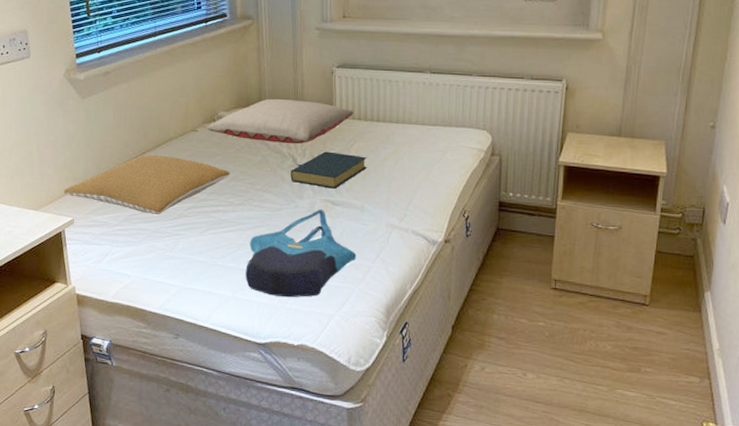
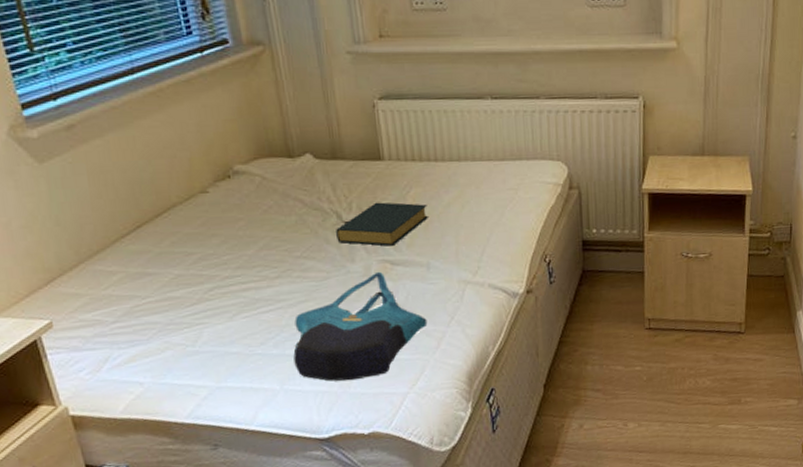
pillow: present [63,154,230,216] -> none [31,227,259,304]
pillow: present [206,98,354,144] -> none [219,142,406,198]

